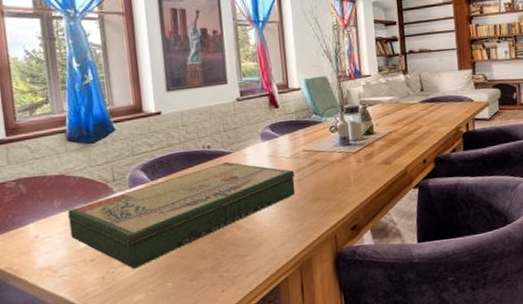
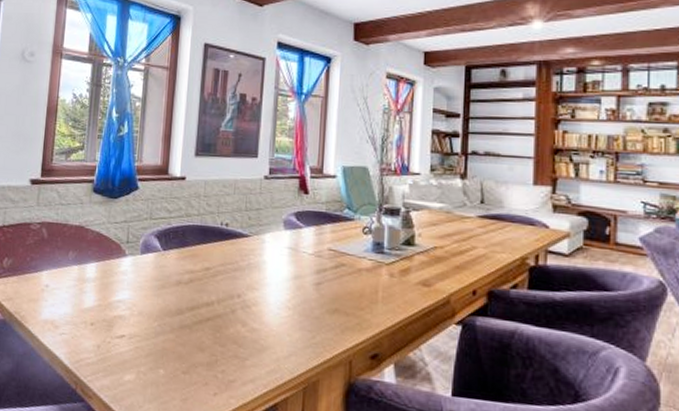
board game: present [67,161,295,269] -> none [78,244,315,345]

